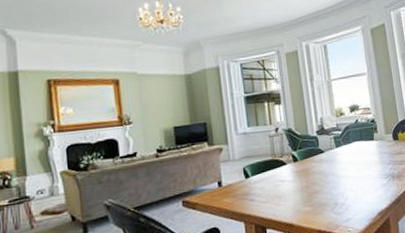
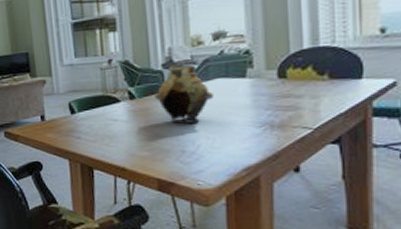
vase: none [312,131,354,180] -> present [154,64,214,125]

